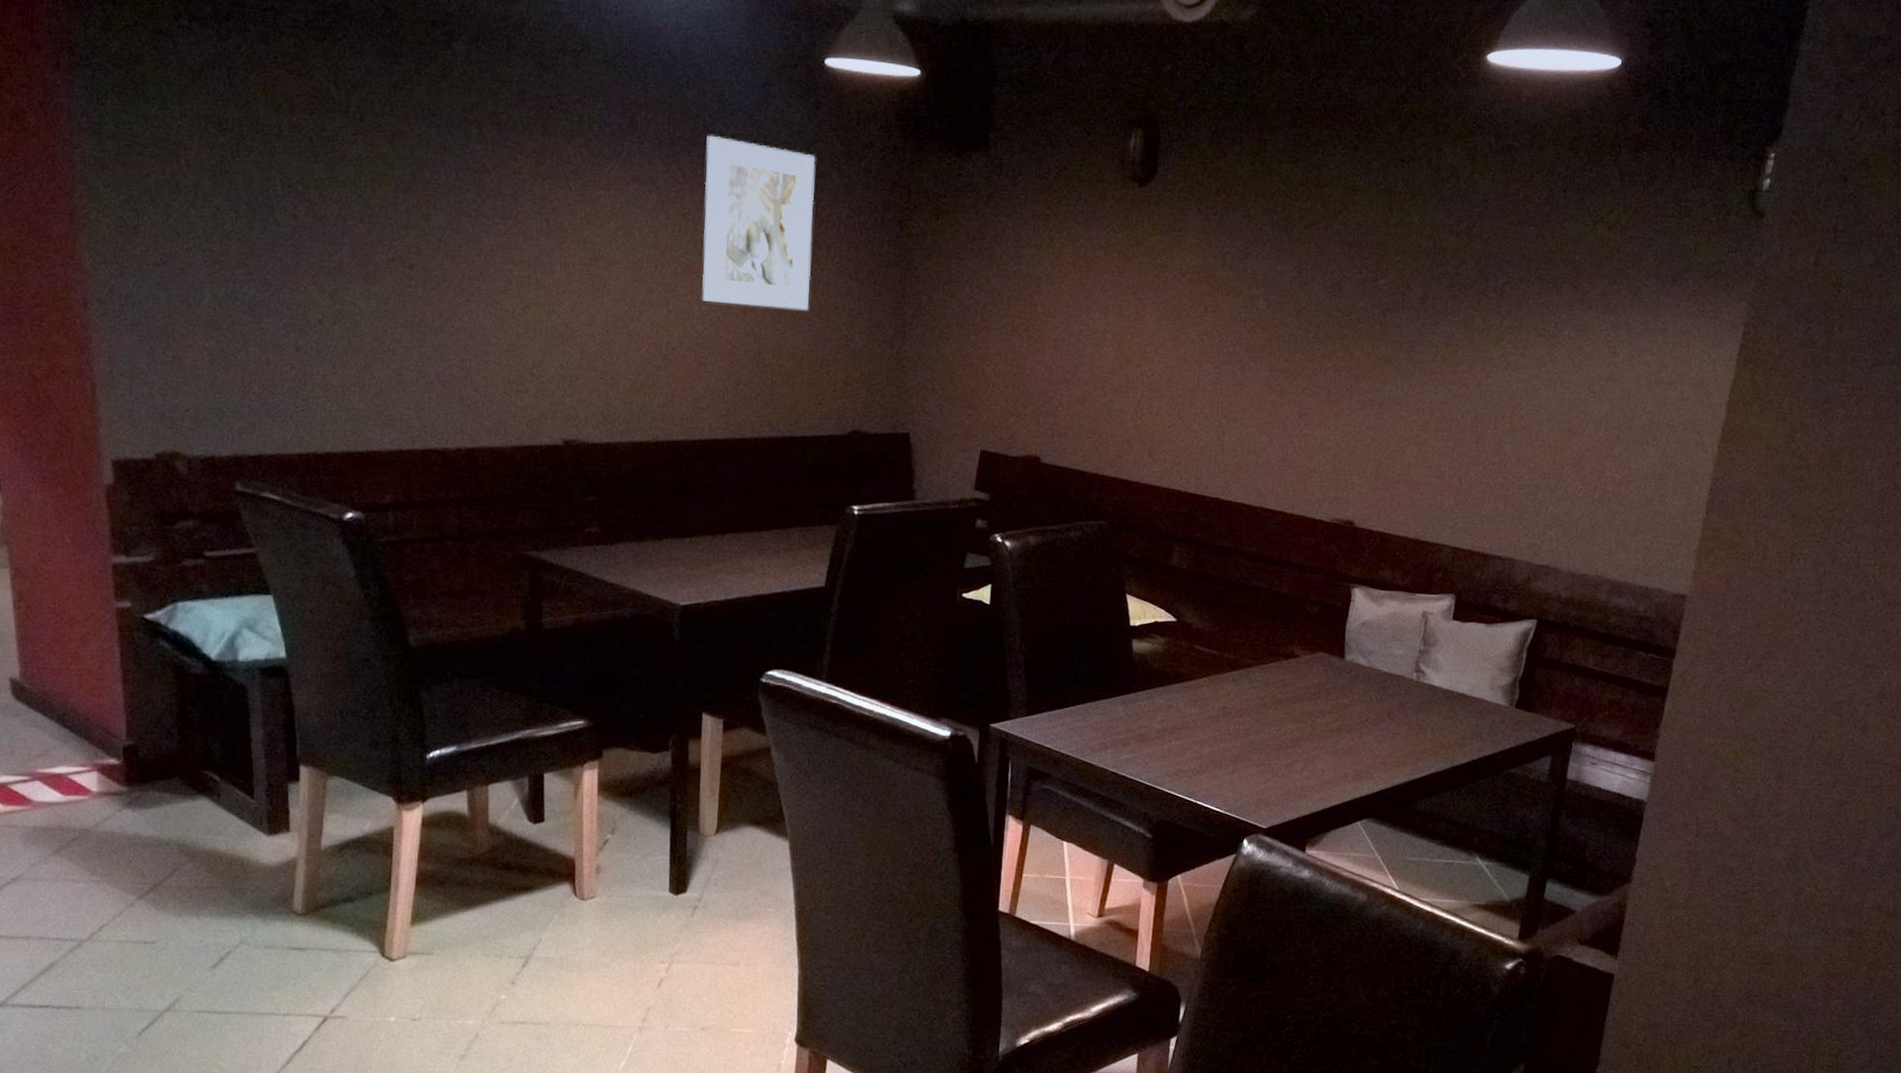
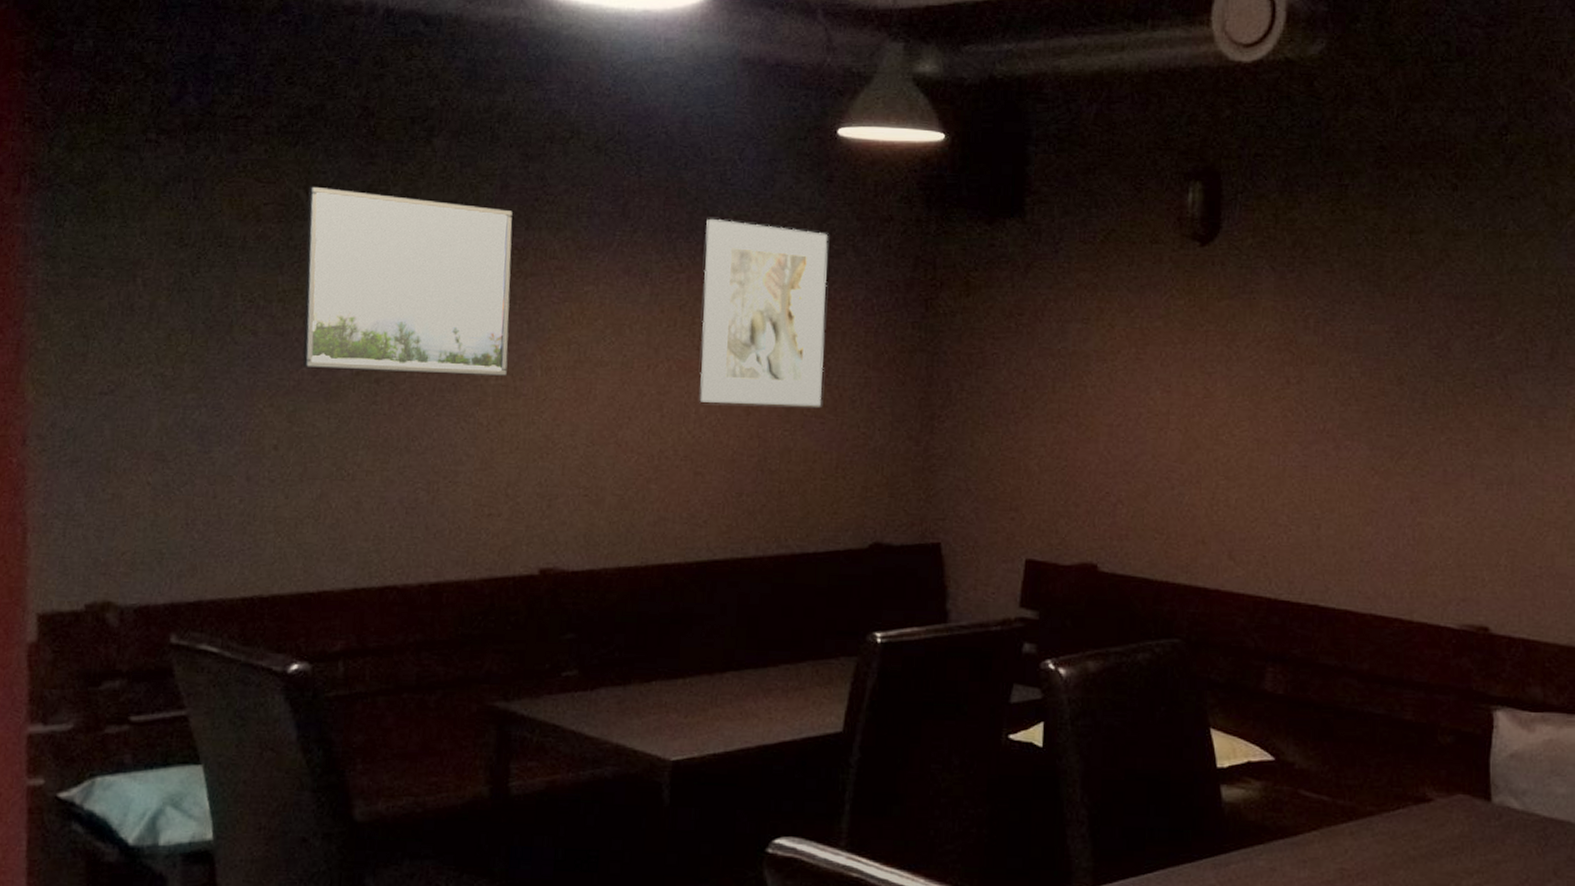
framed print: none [337,81,530,268] -> present [302,186,513,376]

